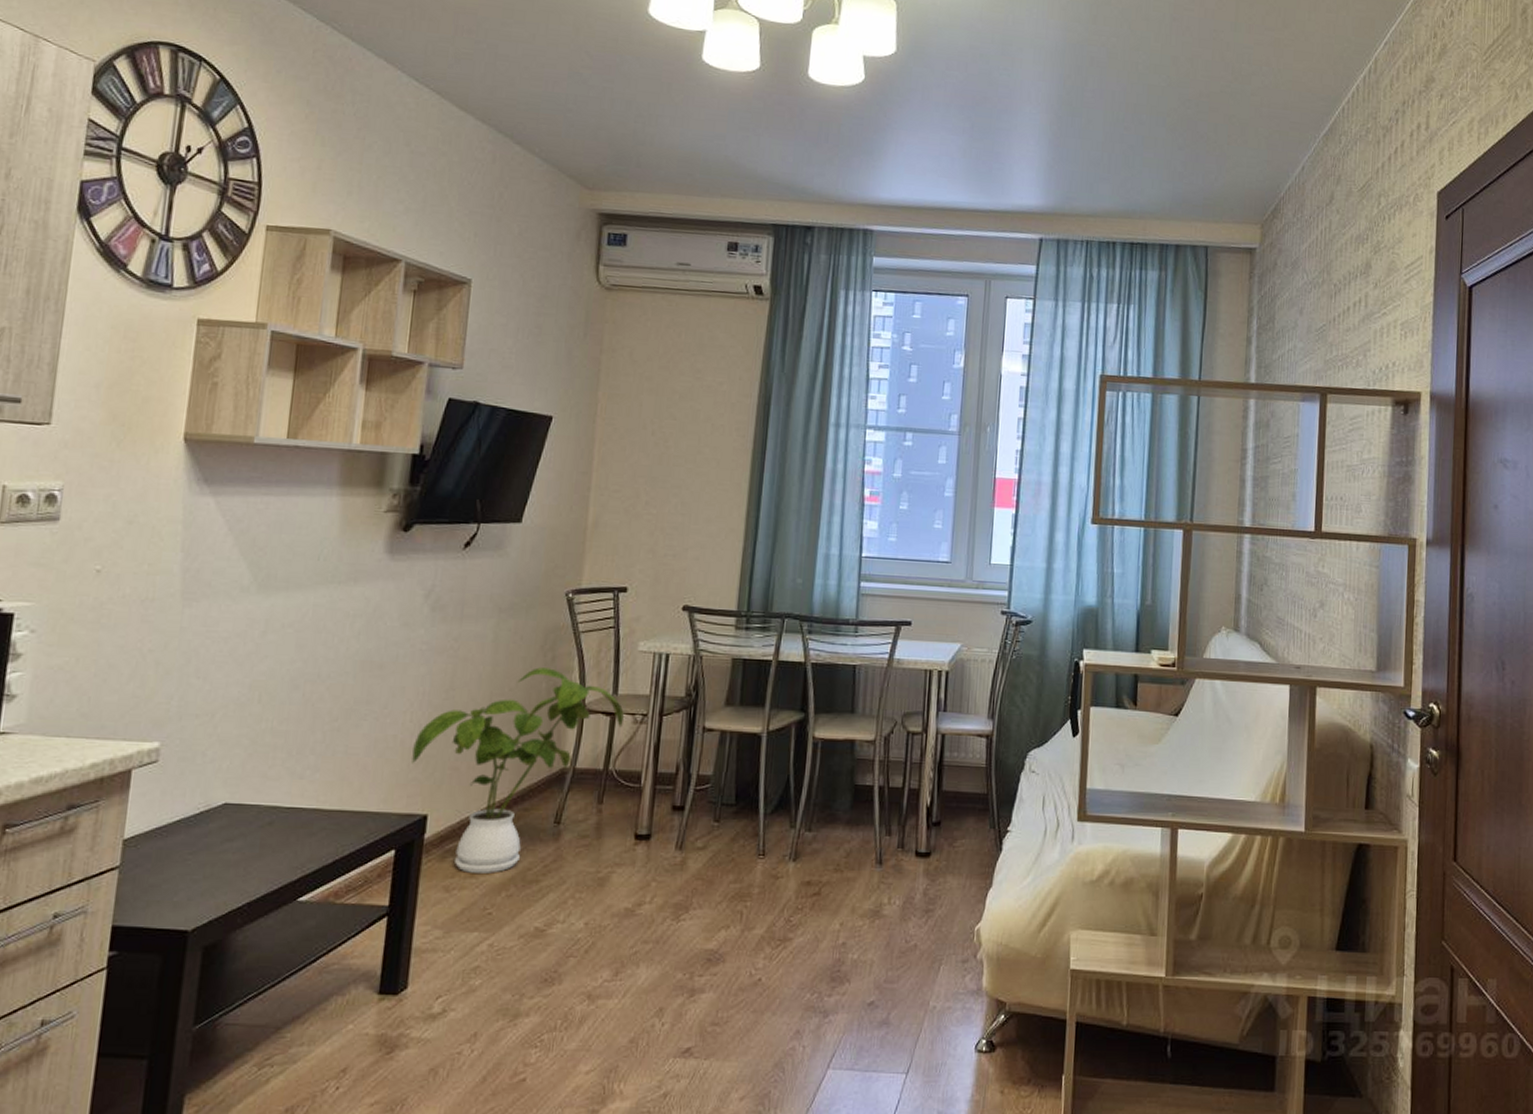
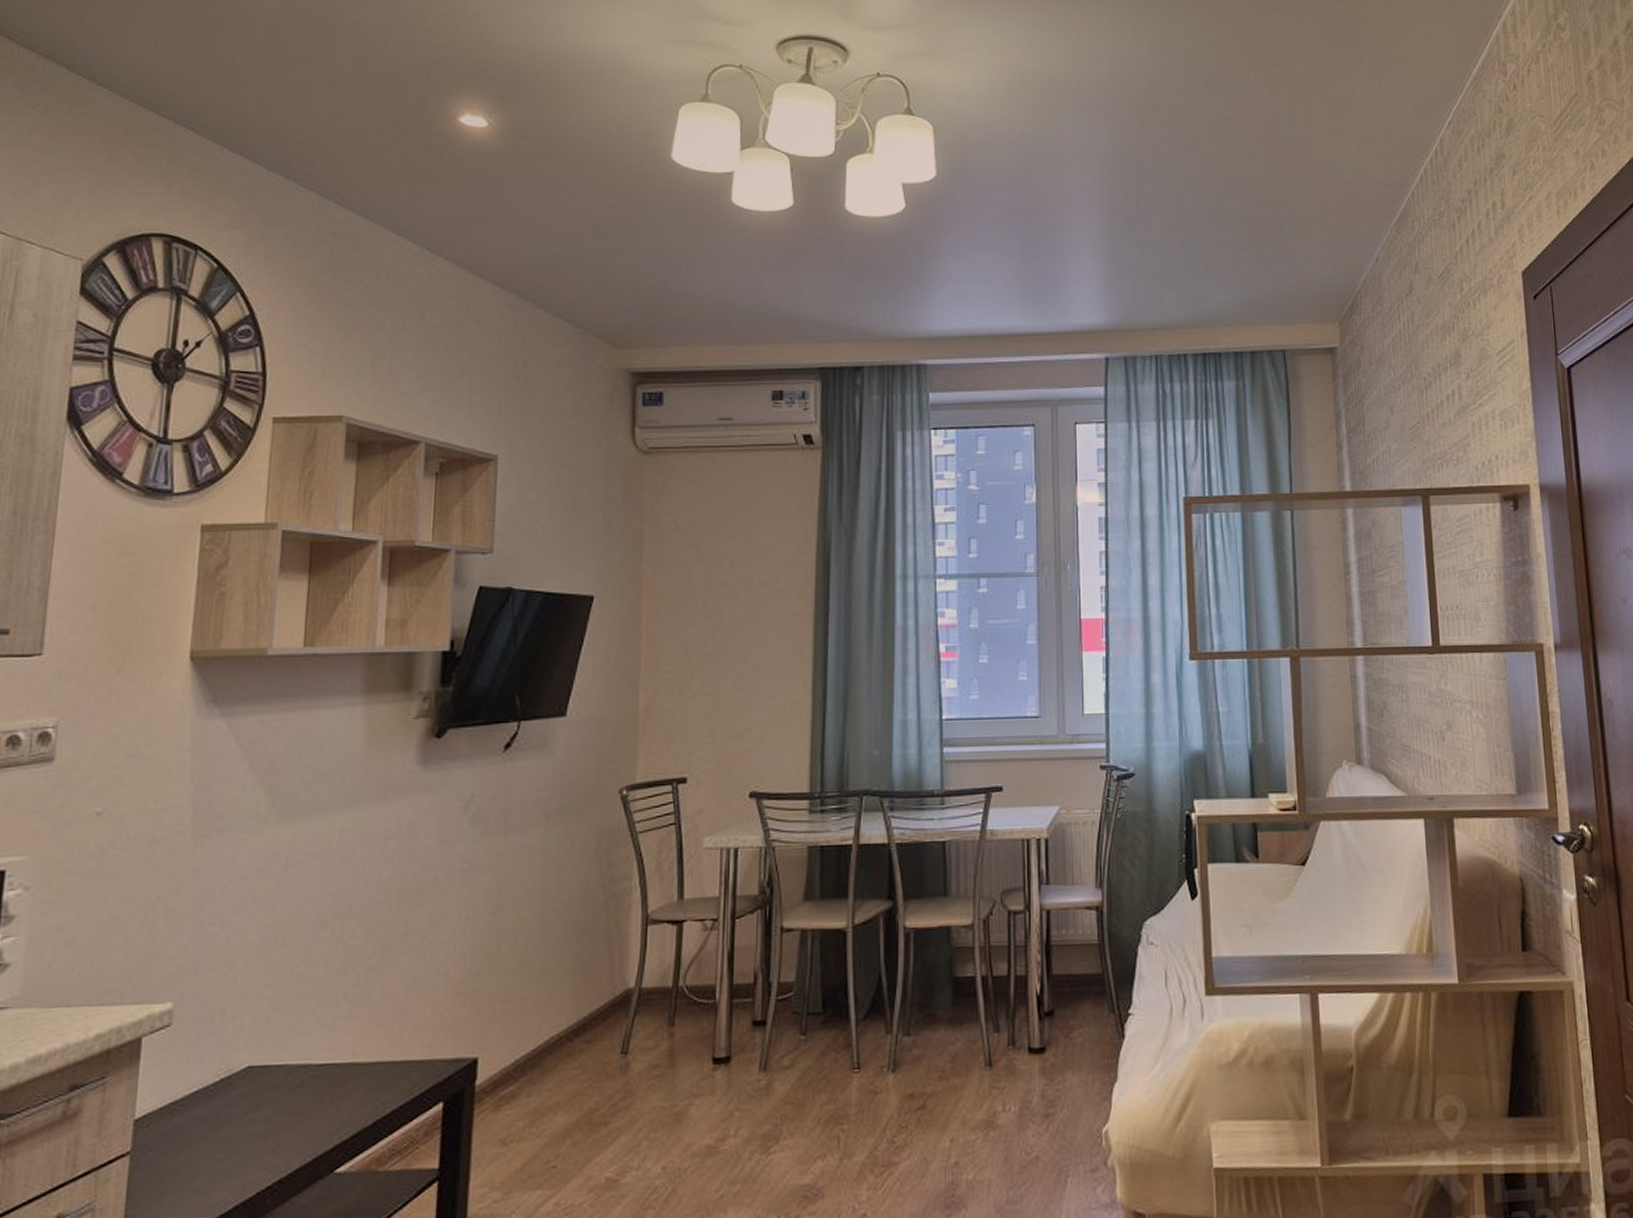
house plant: present [412,667,624,873] -> none [457,876,692,1121]

